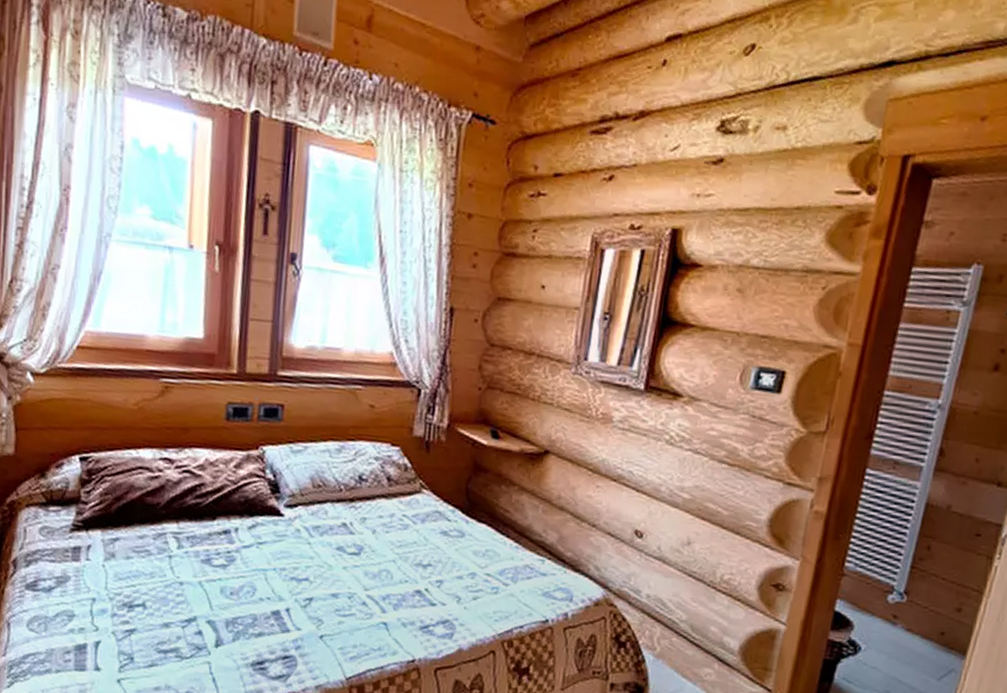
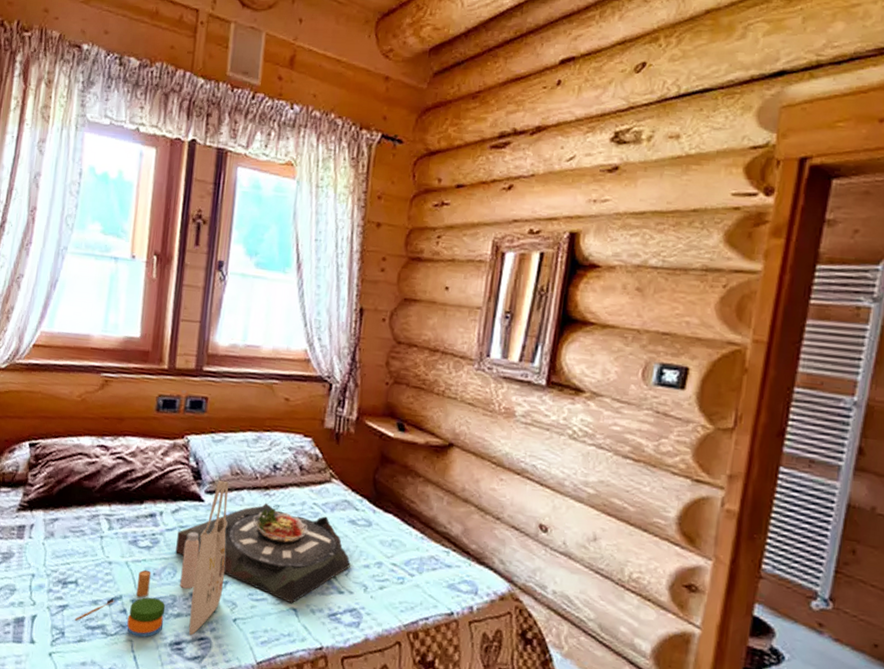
tote bag: none [145,493,310,659] -> present [75,480,229,638]
serving tray: none [254,515,443,618] -> present [175,502,351,604]

